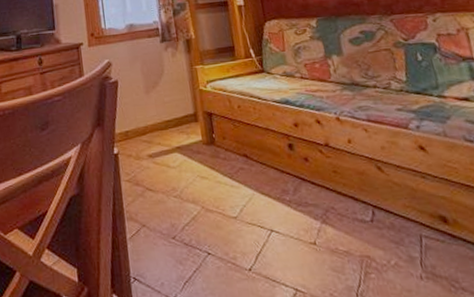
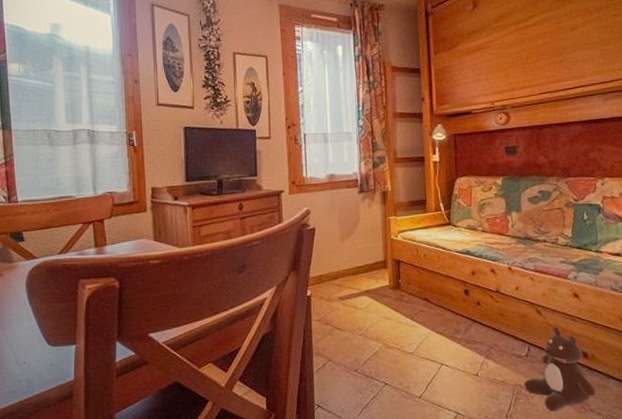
stuffed animal: none [372,184,466,290] -> present [524,326,596,412]

